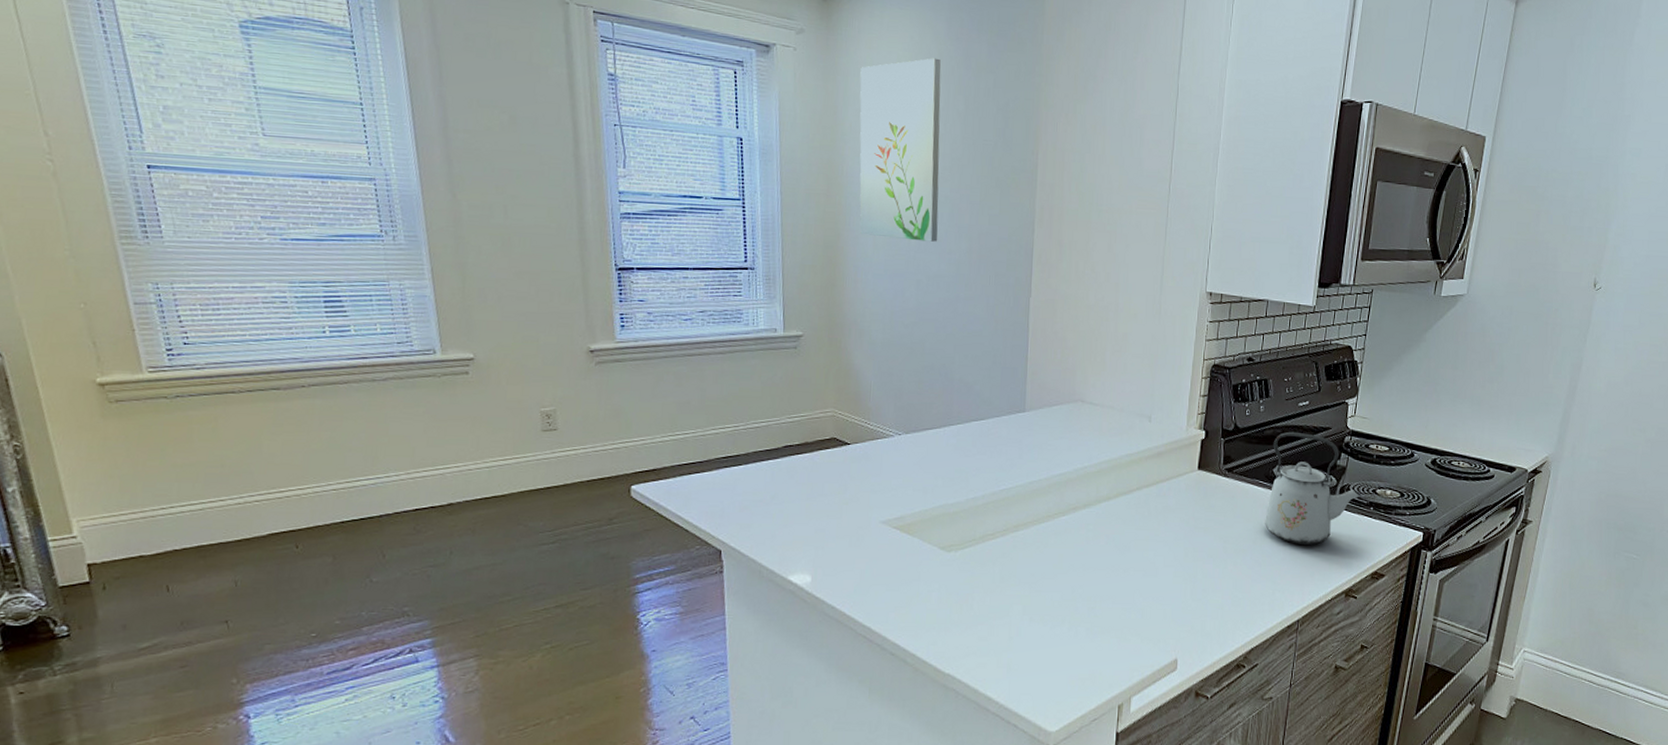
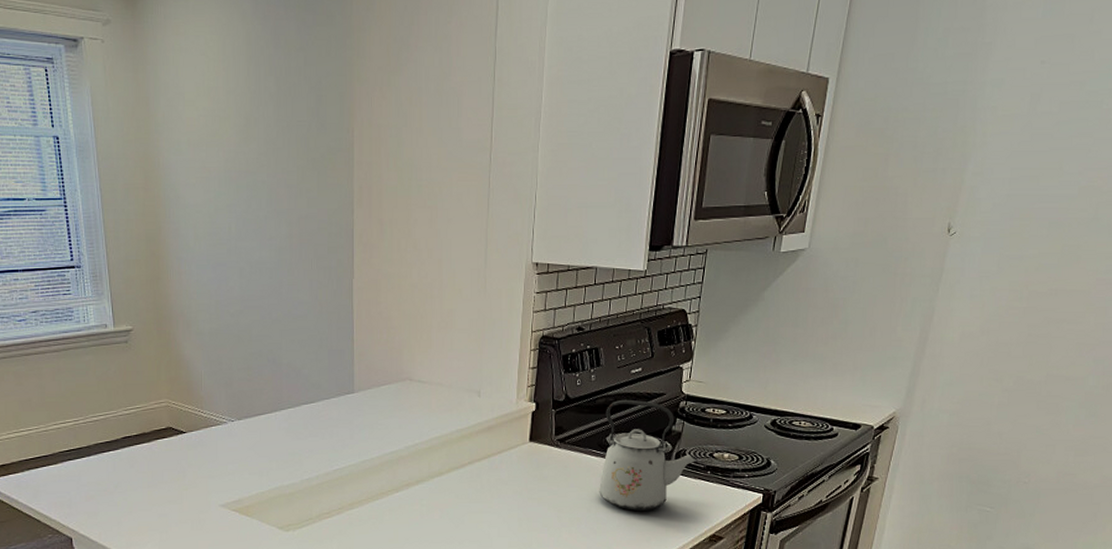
wall art: present [859,58,941,242] -> none [169,39,258,229]

